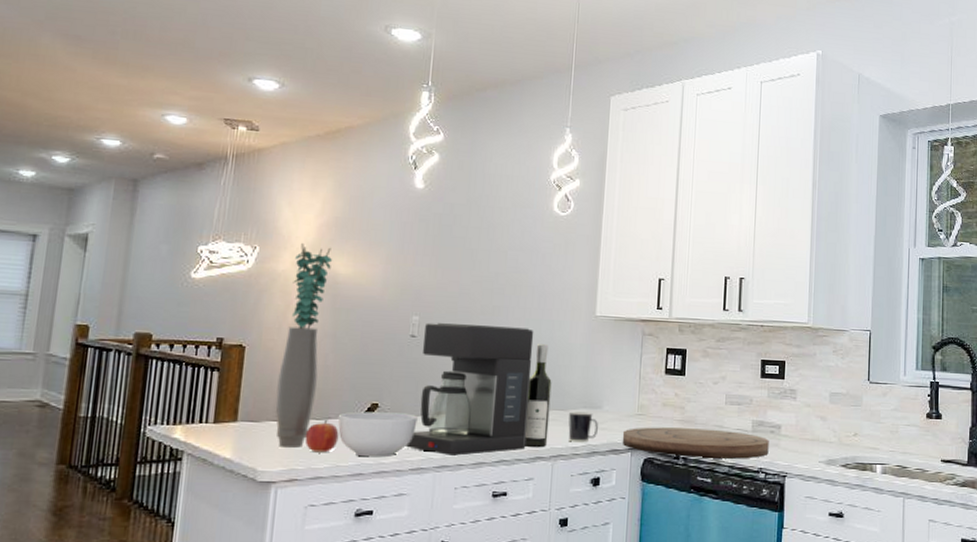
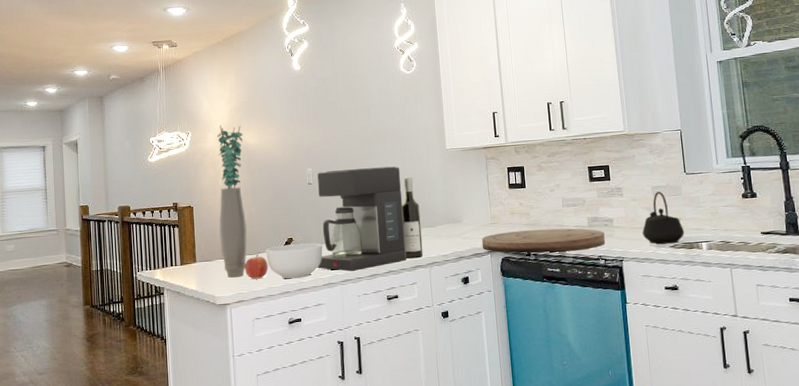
mug: present [568,411,598,443] -> none [436,226,461,251]
kettle: none [811,399,860,462] -> present [642,191,685,244]

